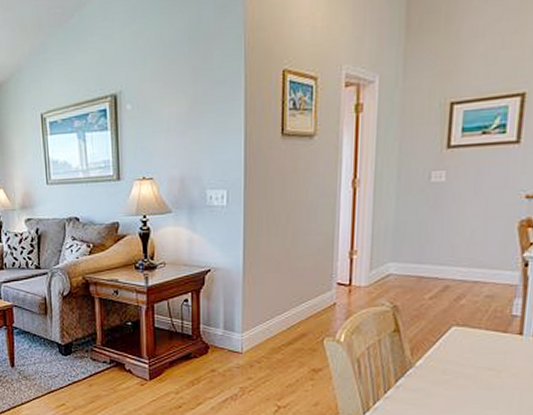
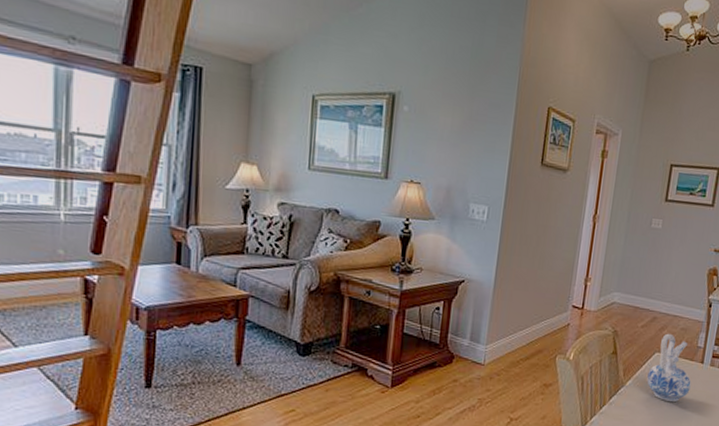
ceramic pitcher: none [443,303,507,383] -> present [647,333,691,403]

